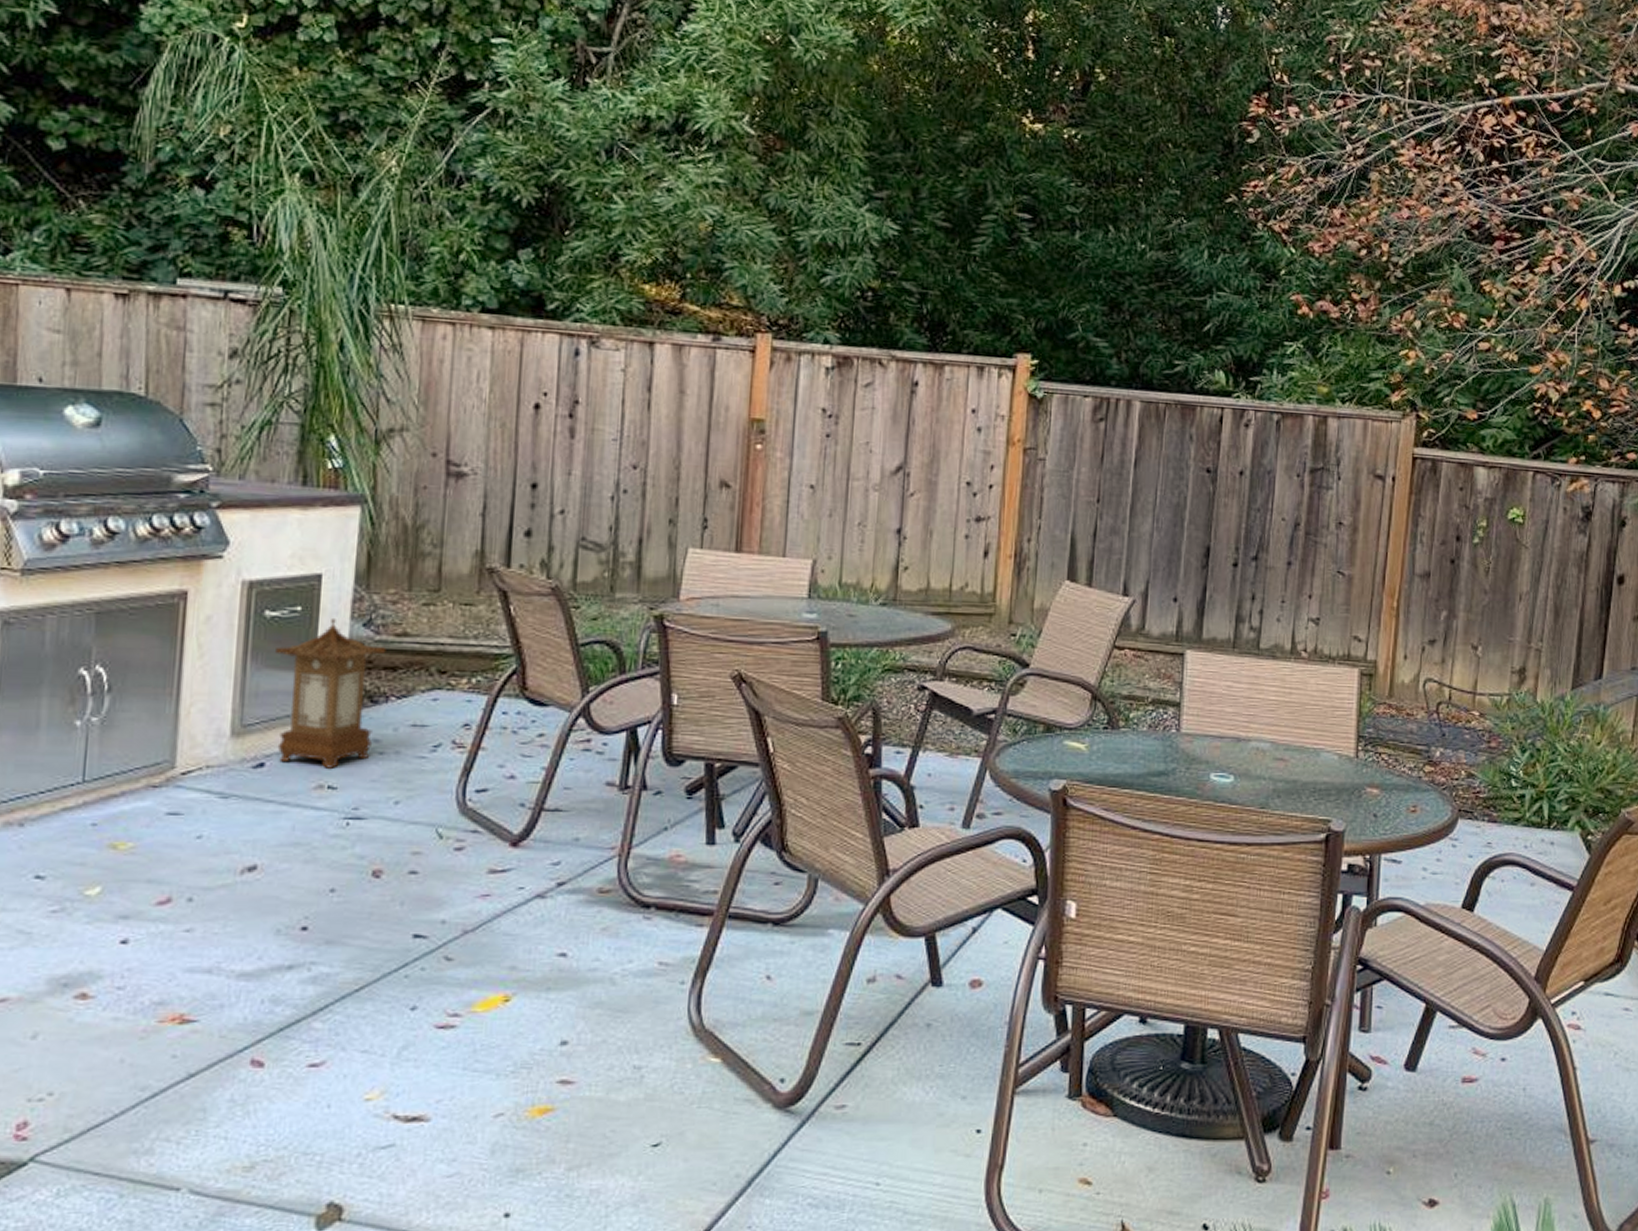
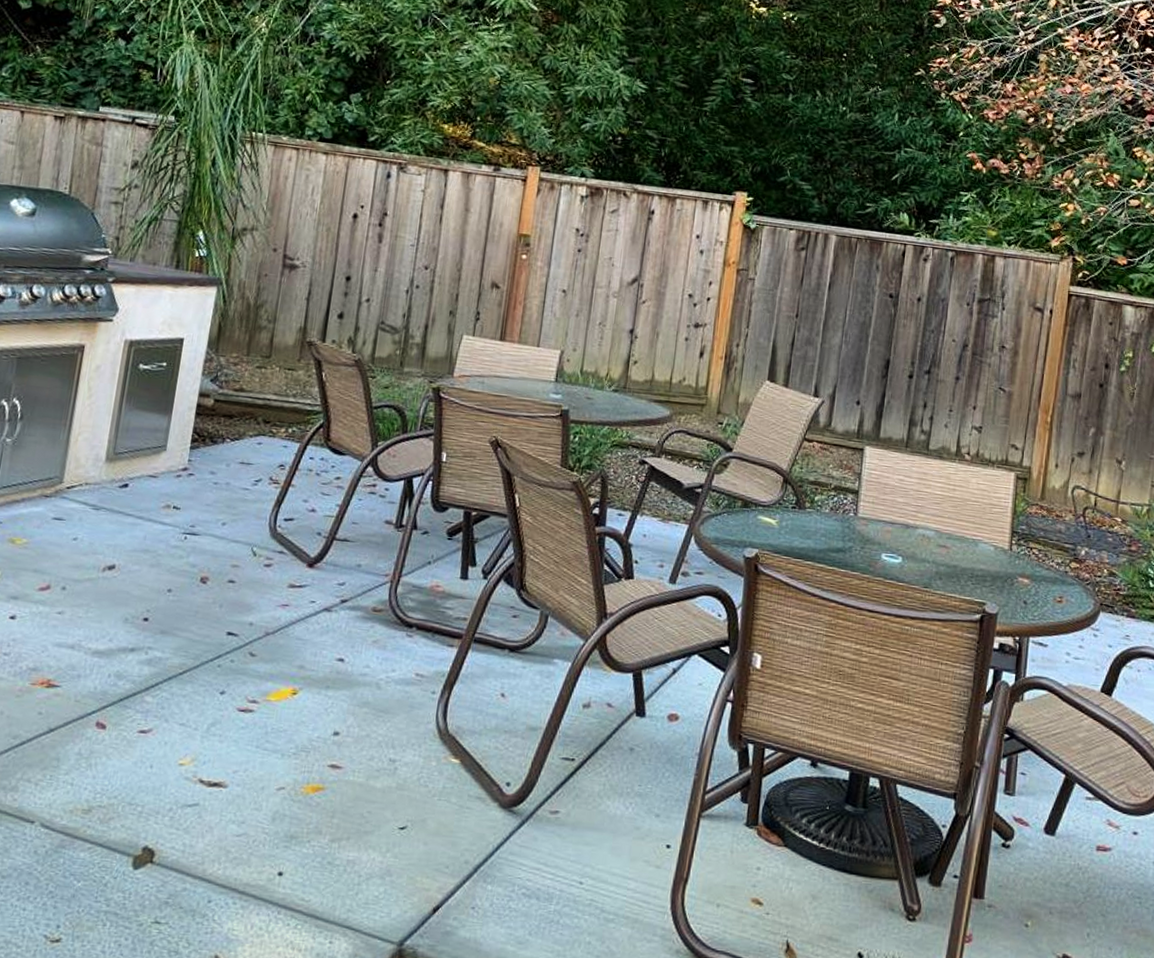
lantern: present [275,619,386,769] -> none [138,374,227,493]

